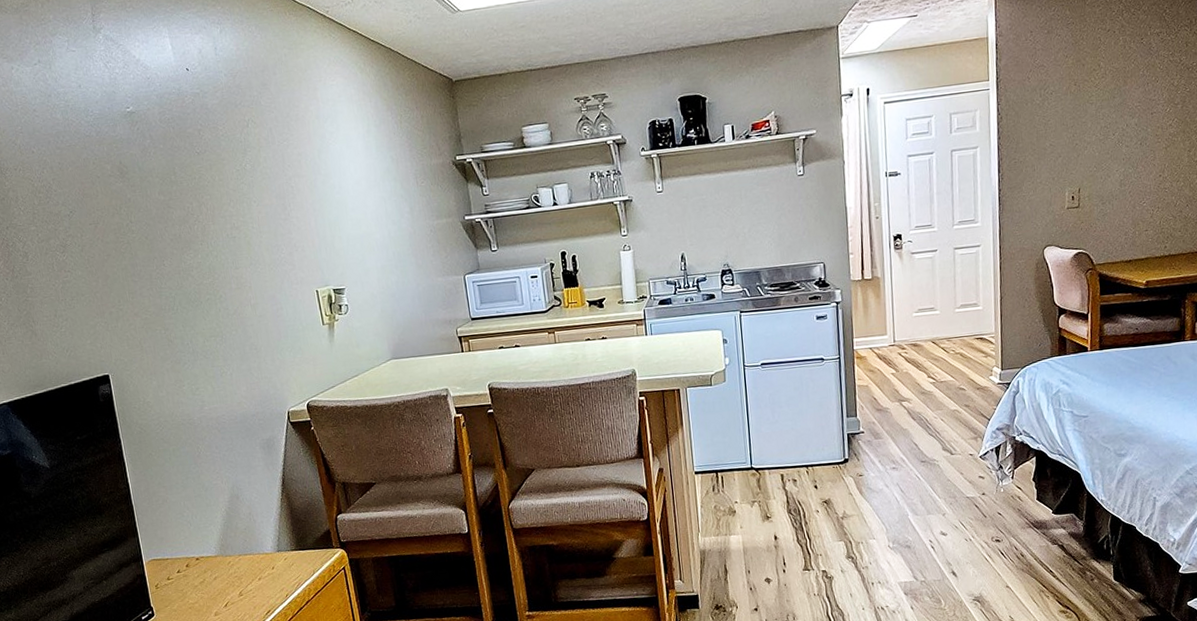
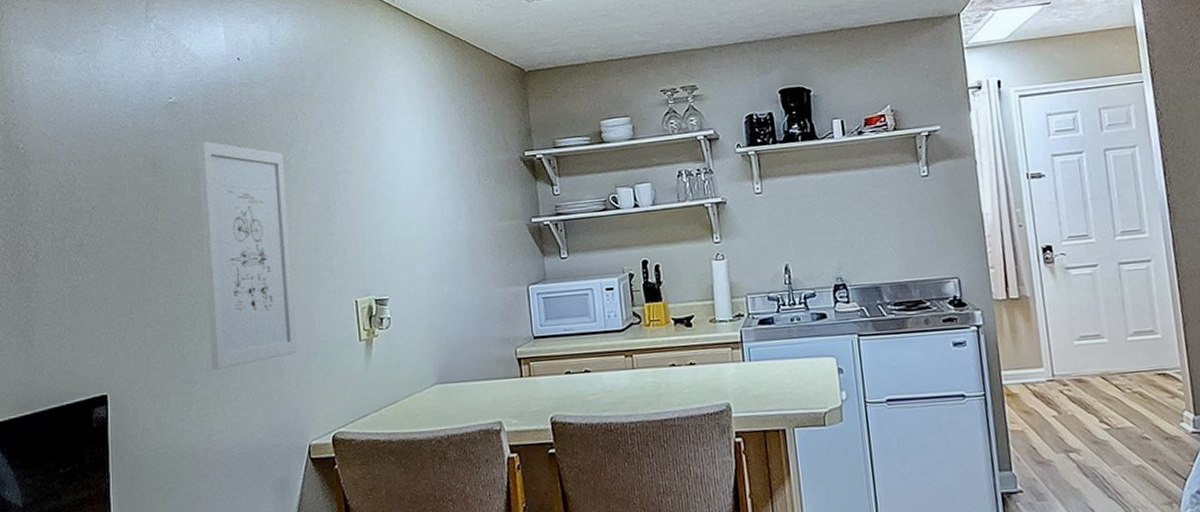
wall art: none [158,148,269,351] -> present [197,141,297,369]

